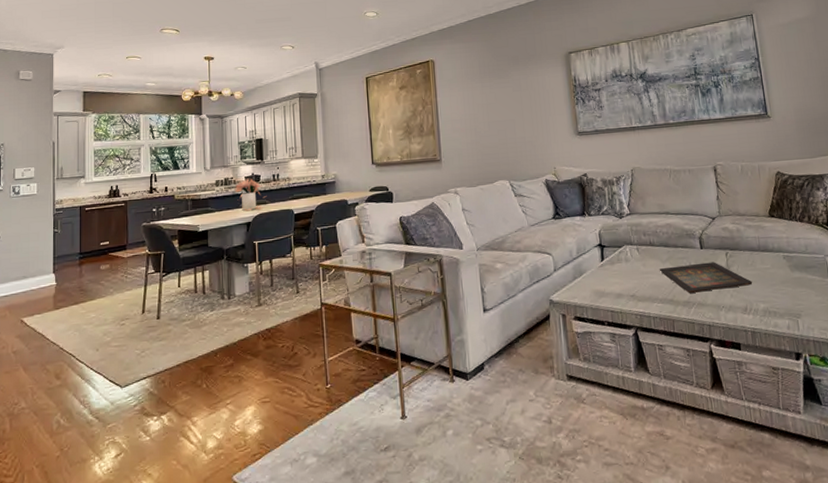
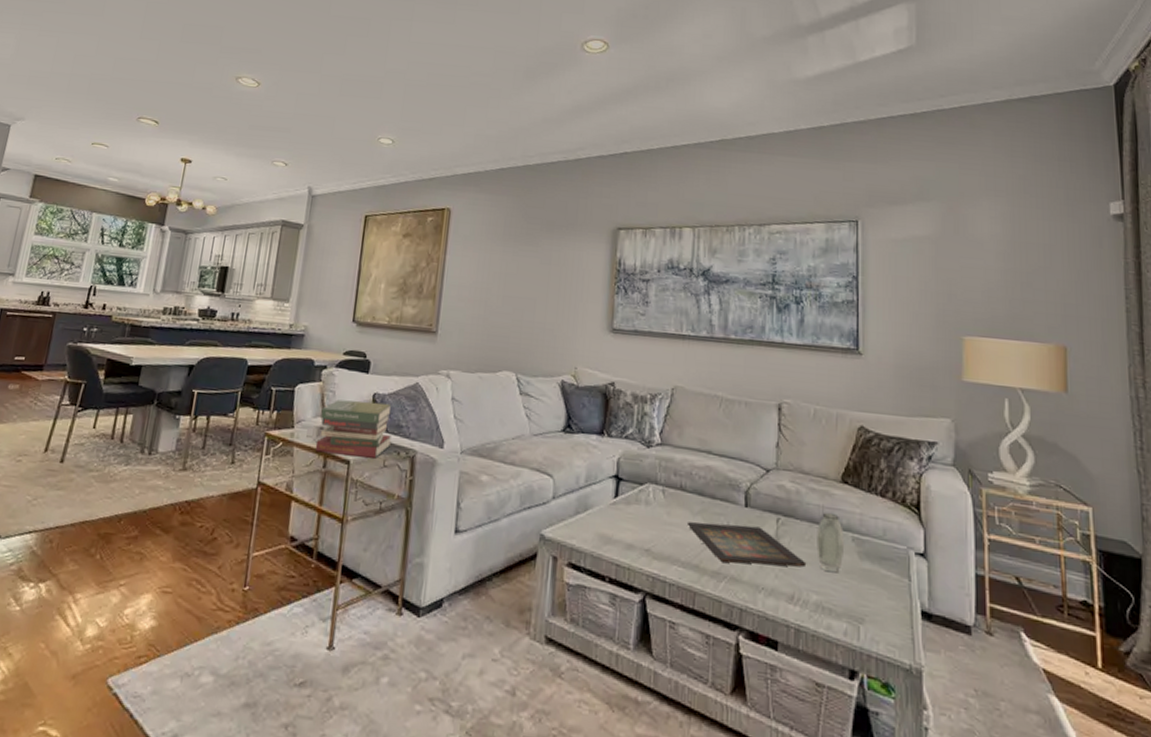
bouquet: present [233,178,267,212] -> none [182,310,220,353]
books: none [361,223,422,271] -> present [315,399,392,459]
vase: none [756,241,779,285] -> present [817,512,845,573]

